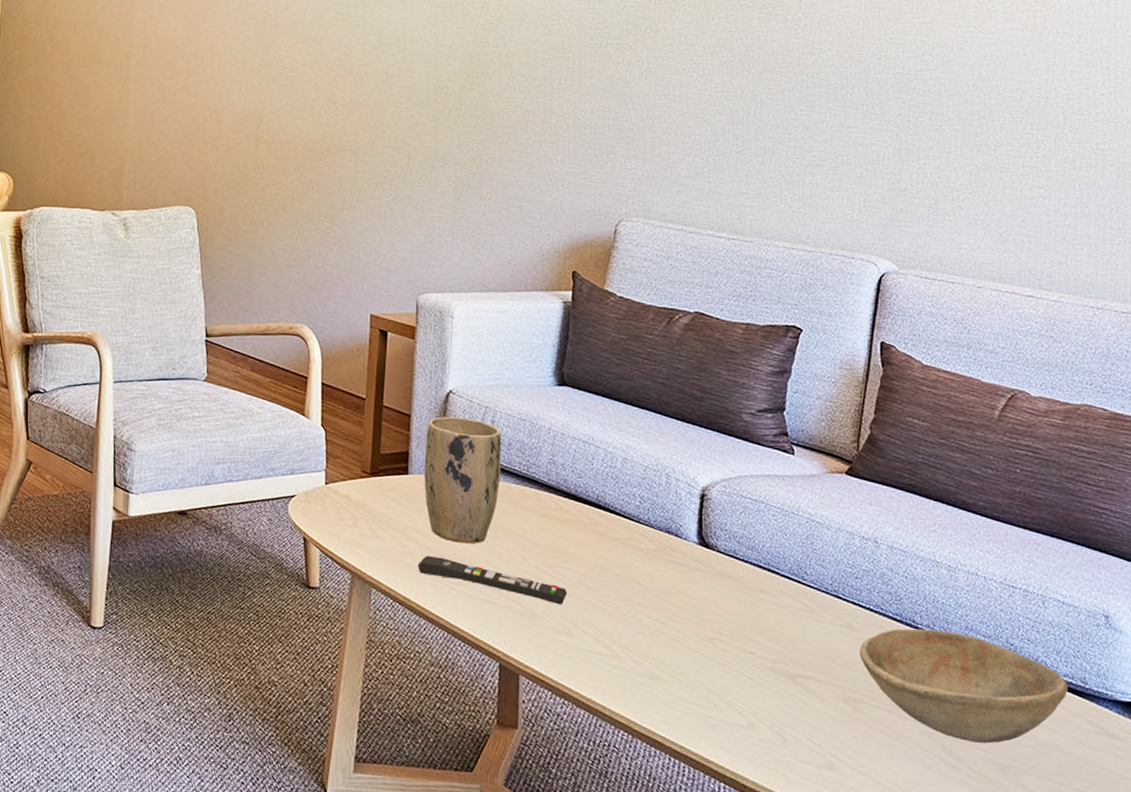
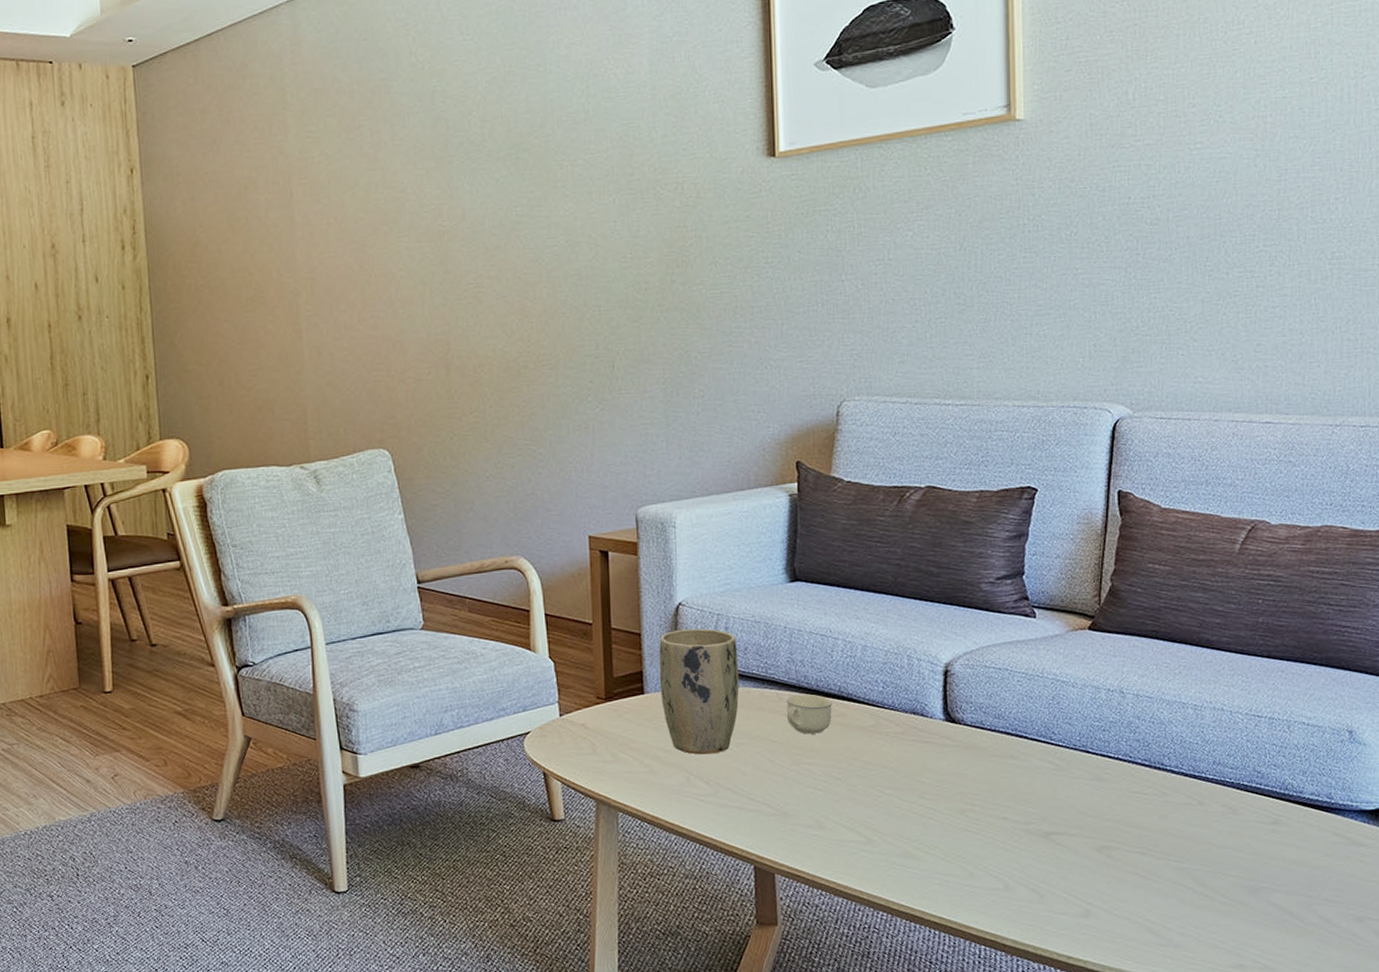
remote control: present [417,555,568,605] -> none [662,771,817,801]
cup: none [543,496,590,539] -> present [786,694,833,734]
bowl: present [859,628,1068,744] -> none [1110,769,1314,871]

